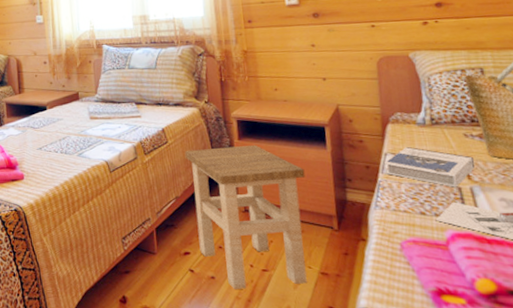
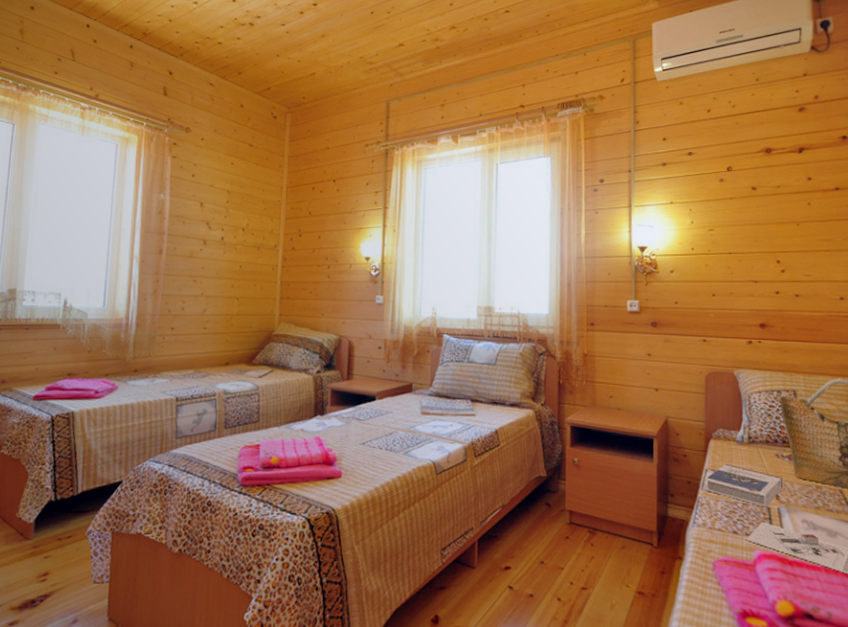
stool: present [184,144,307,289] -> none [516,453,631,609]

